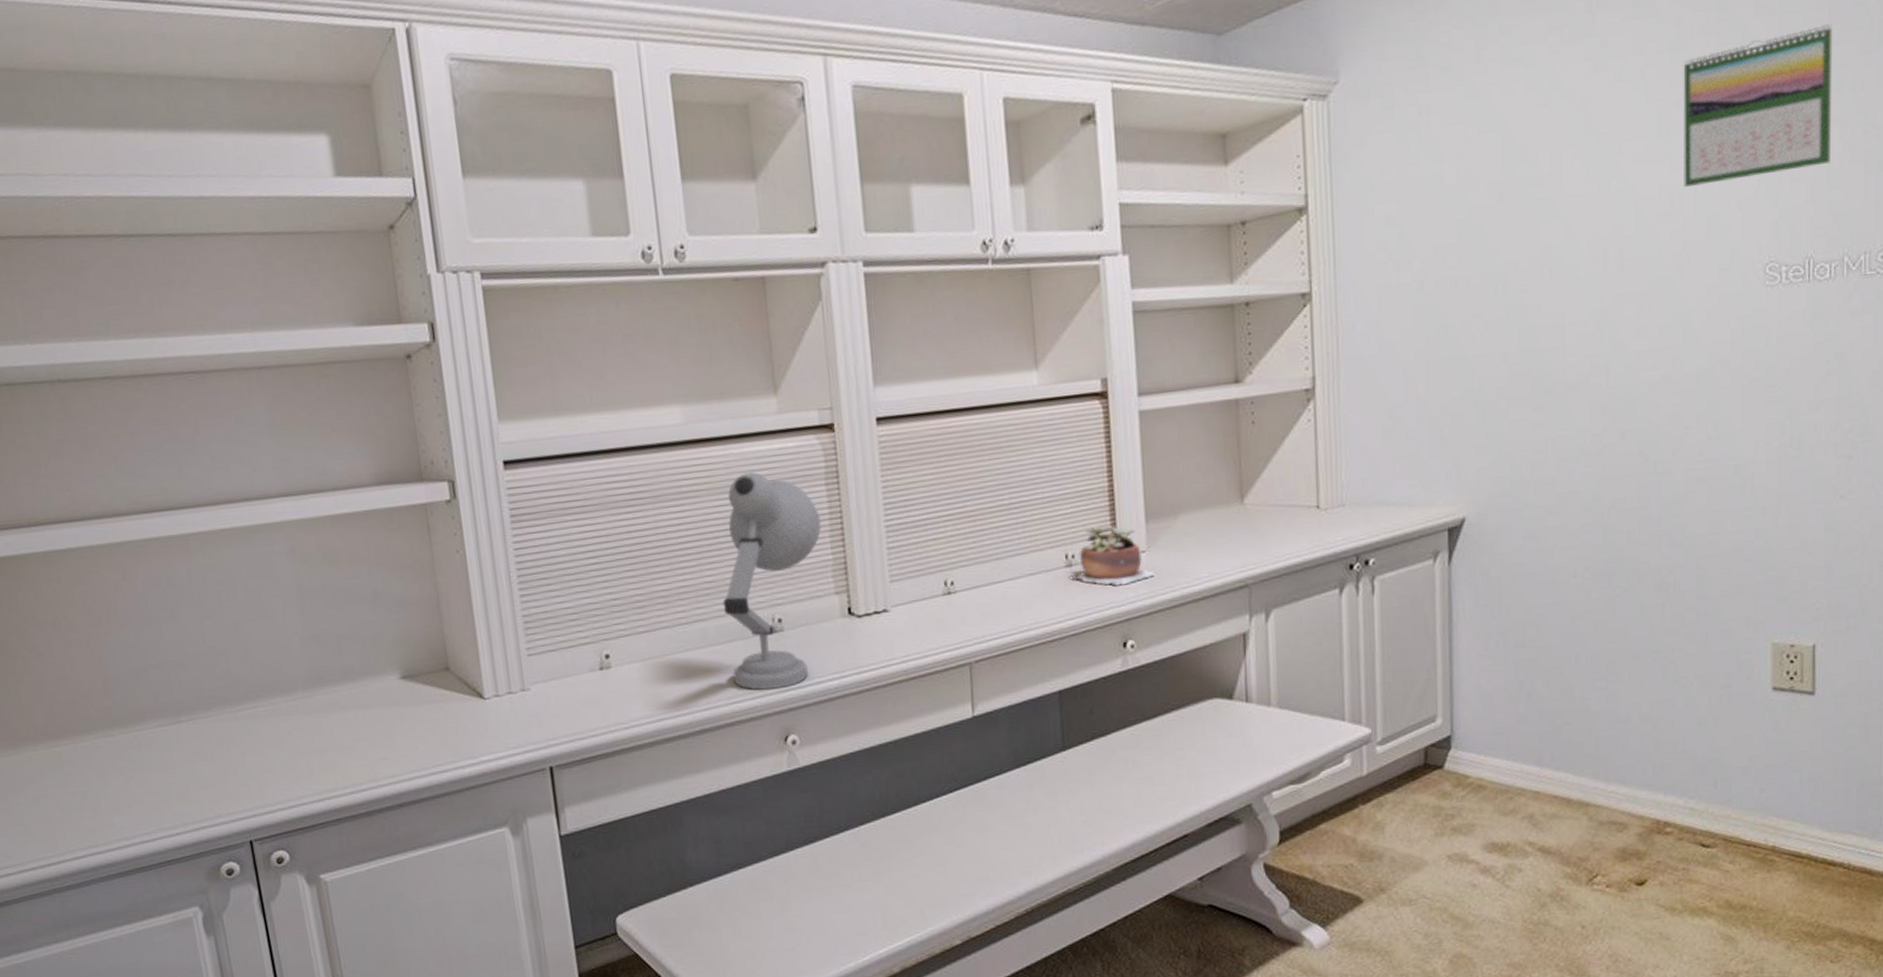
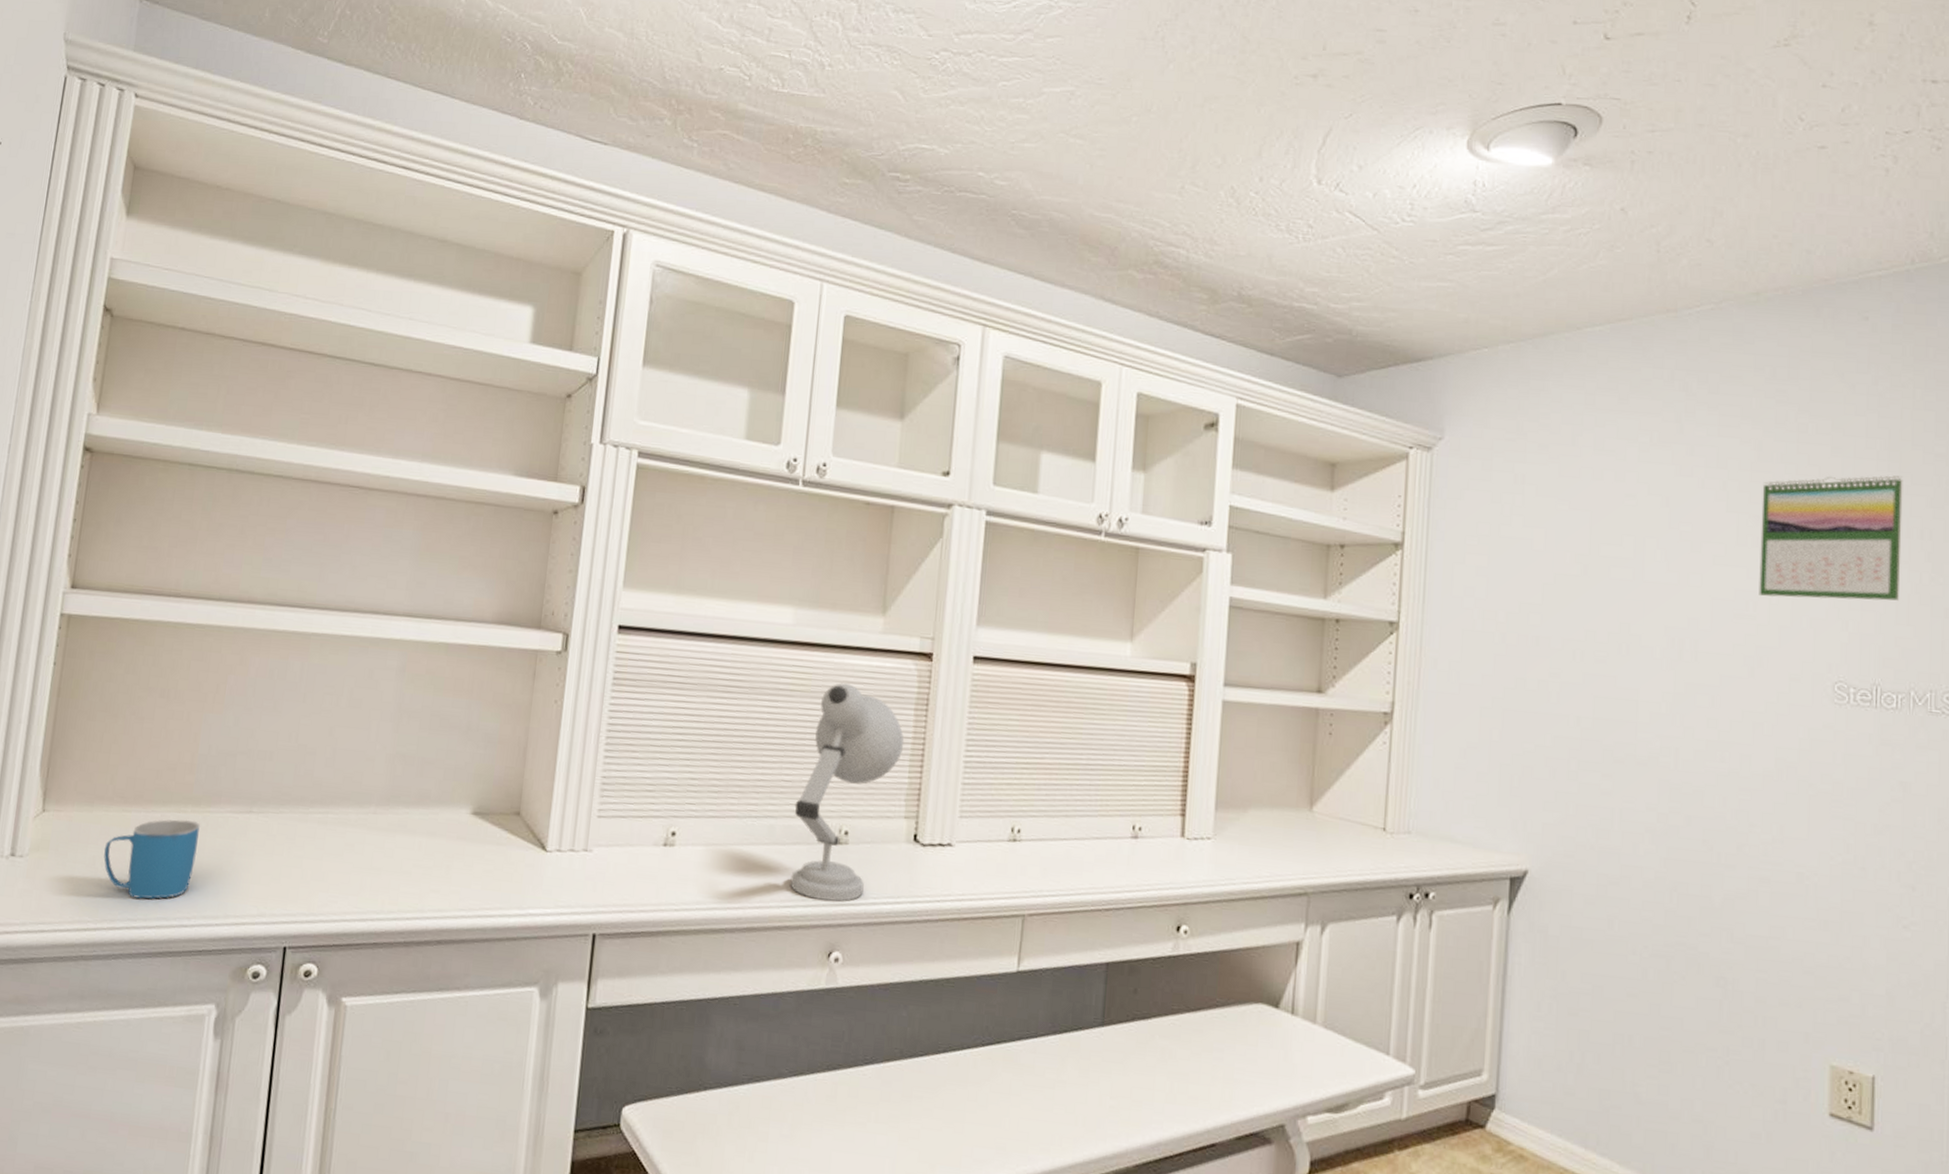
mug: none [43,741,139,826] -> present [103,819,201,900]
succulent plant: present [1072,524,1155,586] -> none [1136,802,1218,868]

